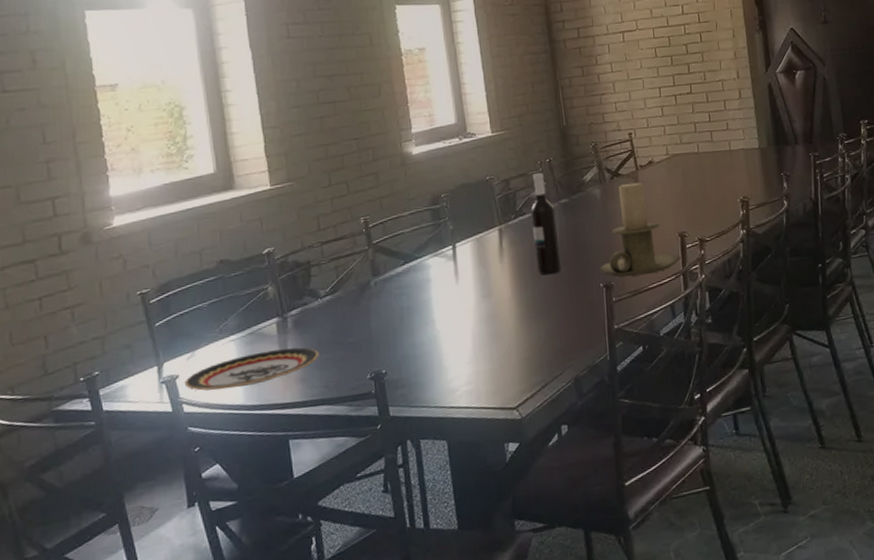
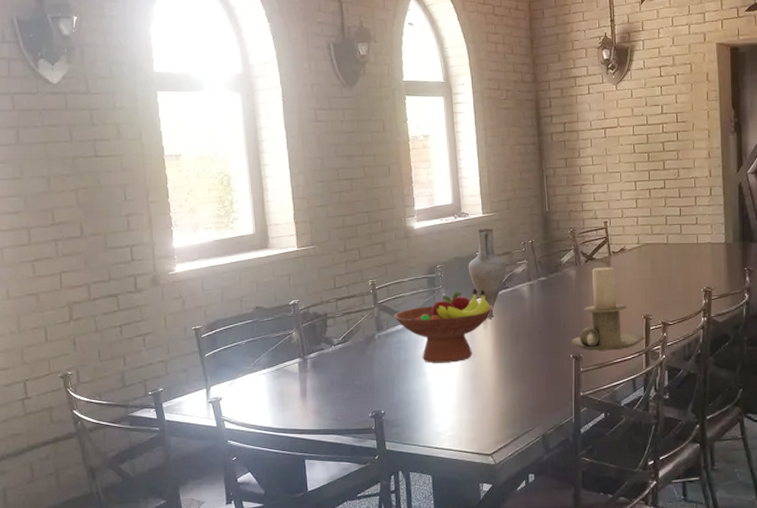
plate: present [184,347,319,391] -> none [226,385,331,413]
fruit bowl: none [391,217,510,308] -> present [393,288,494,363]
vase: none [477,148,523,251] -> present [468,228,507,319]
wine bottle: present [530,172,563,276] -> none [513,251,538,343]

